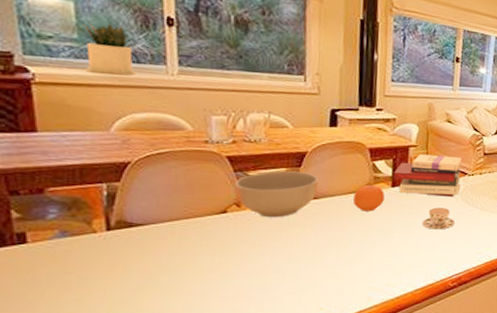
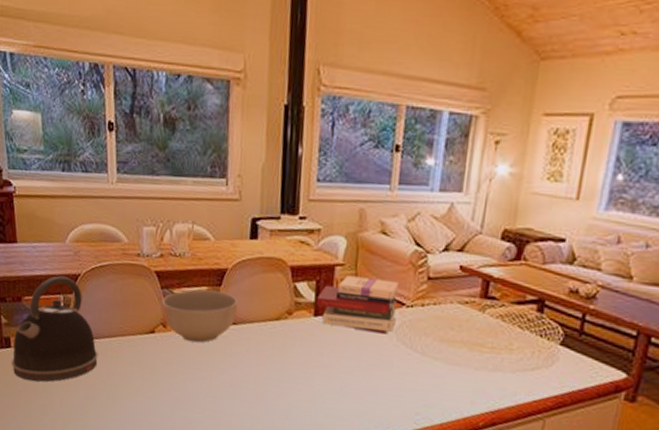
kettle: none [27,164,156,275] -> present [11,275,98,382]
planter: present [83,23,138,76] -> none [47,134,86,186]
fruit: present [353,184,385,211] -> none [273,311,306,345]
teacup: present [422,207,456,230] -> none [348,346,388,376]

